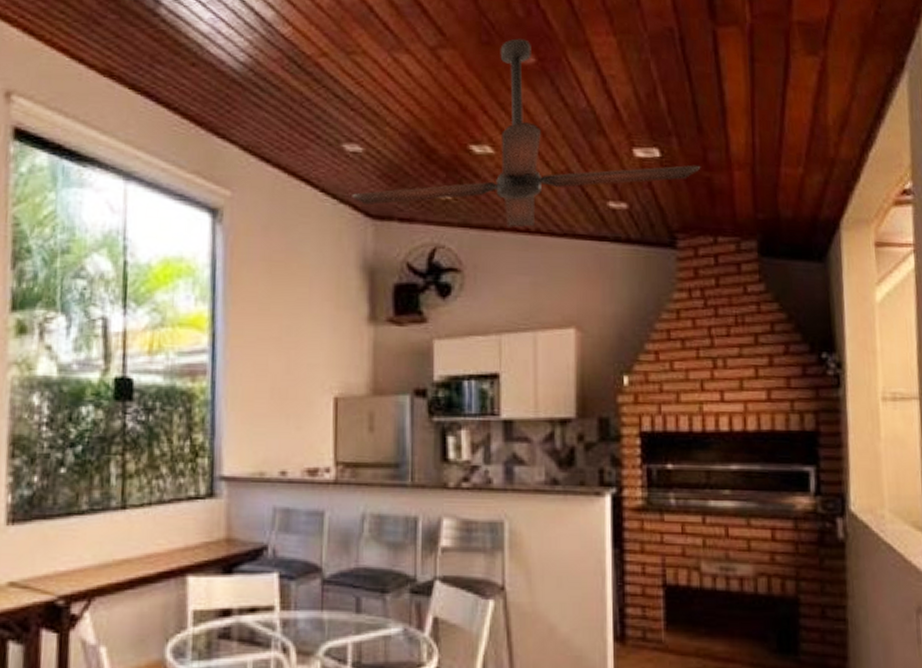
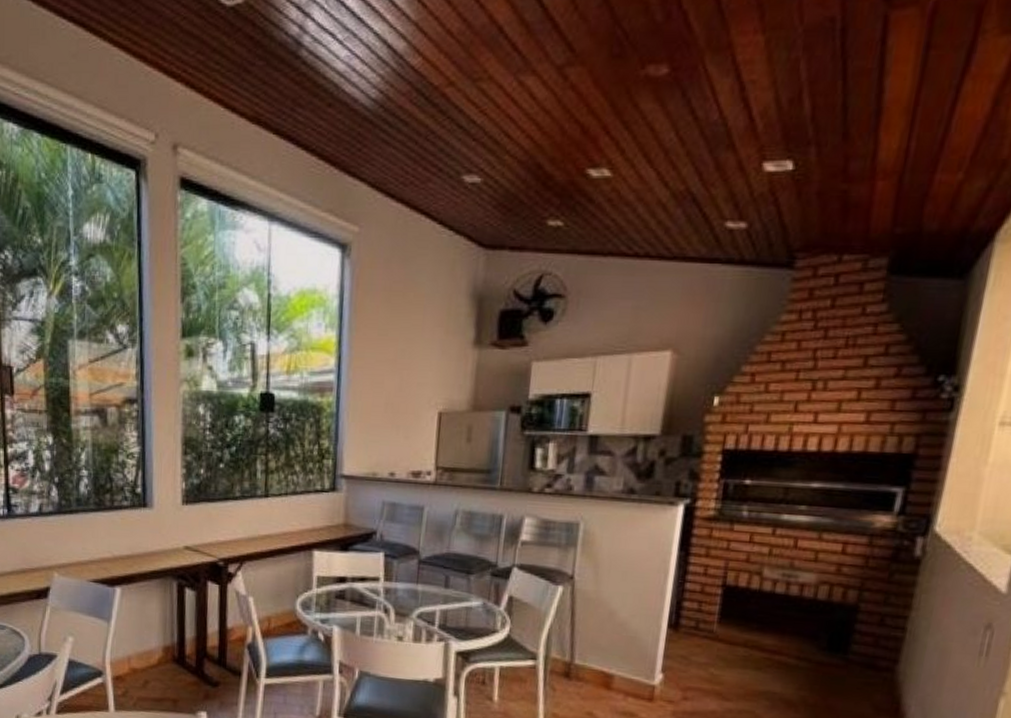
ceiling fan: present [352,38,700,229] -> none [467,47,837,254]

